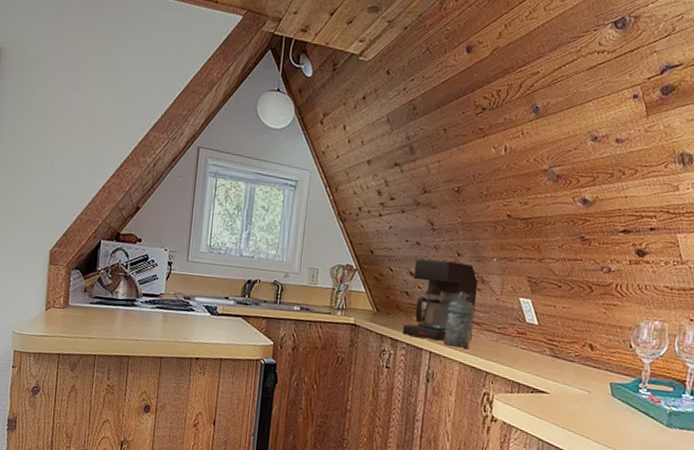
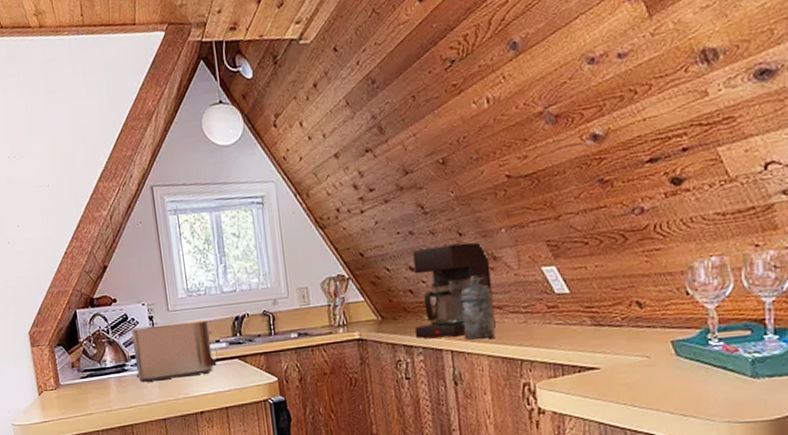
toaster: none [143,268,224,325] -> present [131,320,217,382]

